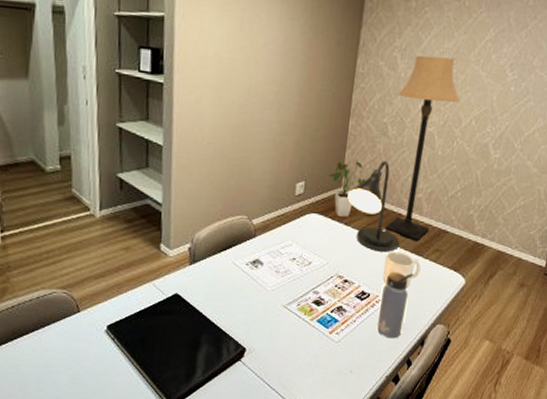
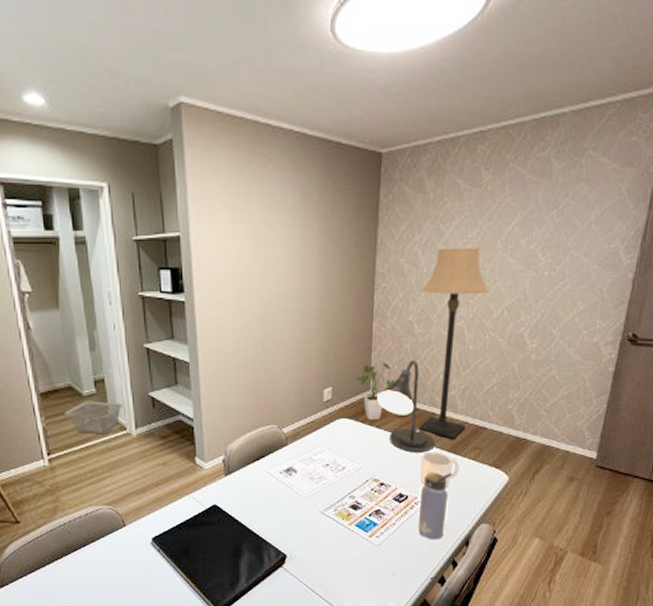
laundry basket: none [24,177,89,214] -> present [65,401,124,435]

